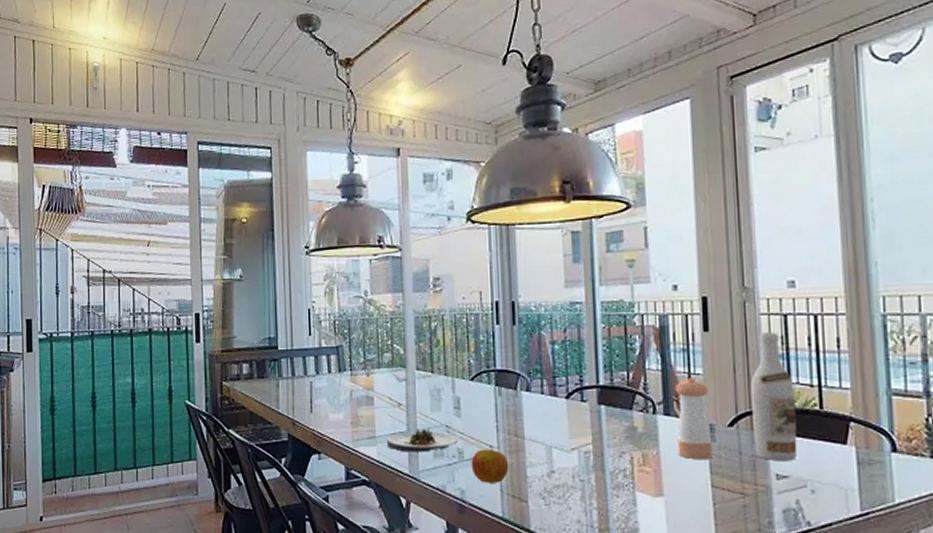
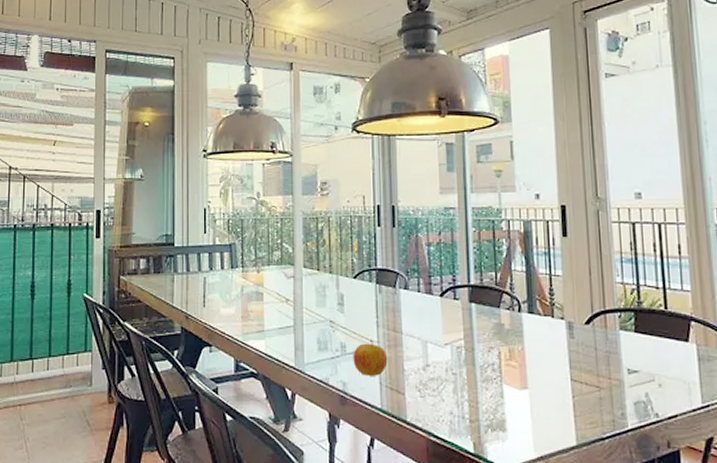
salad plate: present [387,429,458,452] -> none [275,323,341,346]
pepper shaker: present [675,378,713,459] -> none [538,279,572,354]
wine bottle: present [750,332,798,462] -> none [603,239,646,357]

